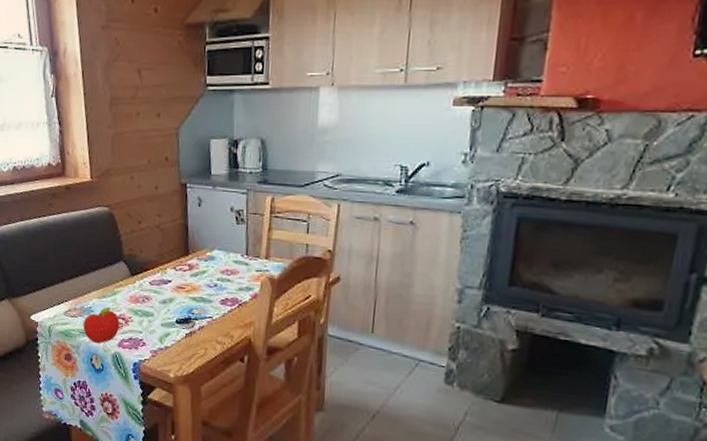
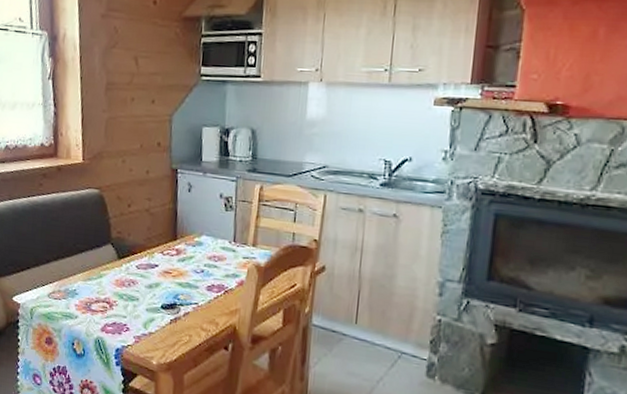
fruit: present [83,307,119,344] -> none [66,290,104,328]

